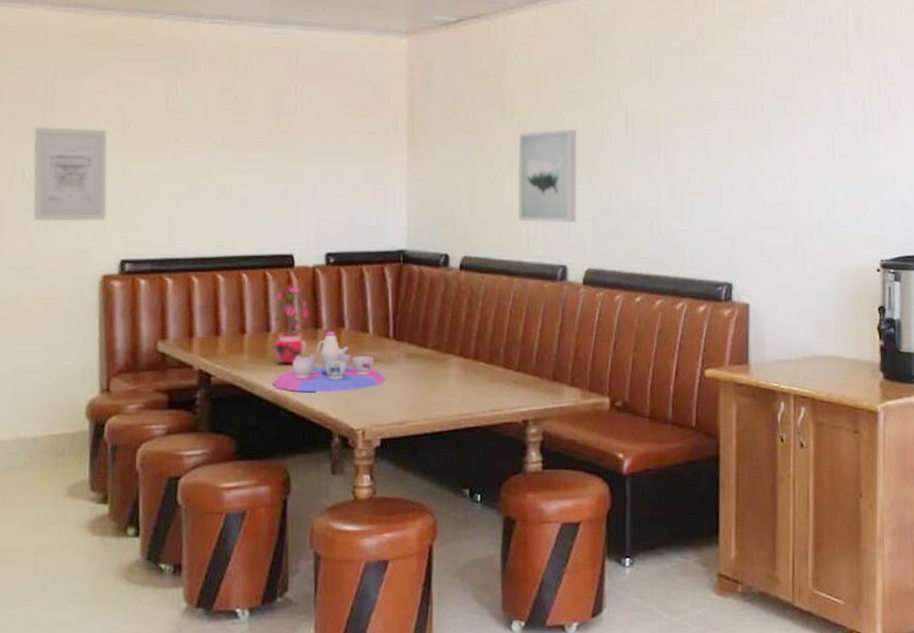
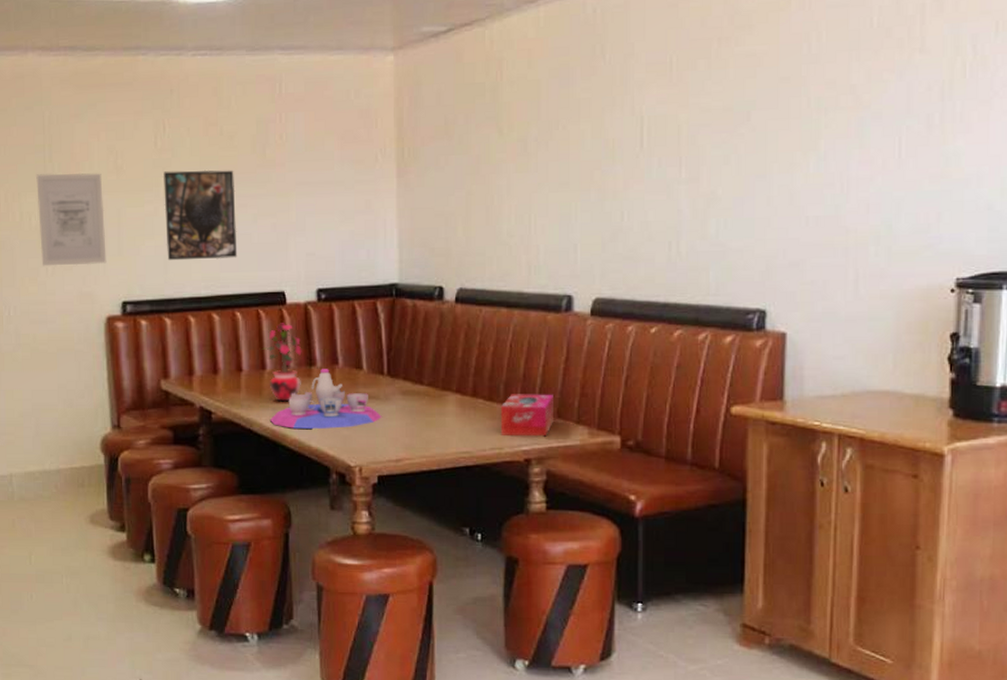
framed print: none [172,132,248,221] -> present [163,170,238,261]
tissue box: none [500,357,549,398] -> present [500,394,553,437]
wall art: present [518,129,577,223] -> none [518,143,584,249]

